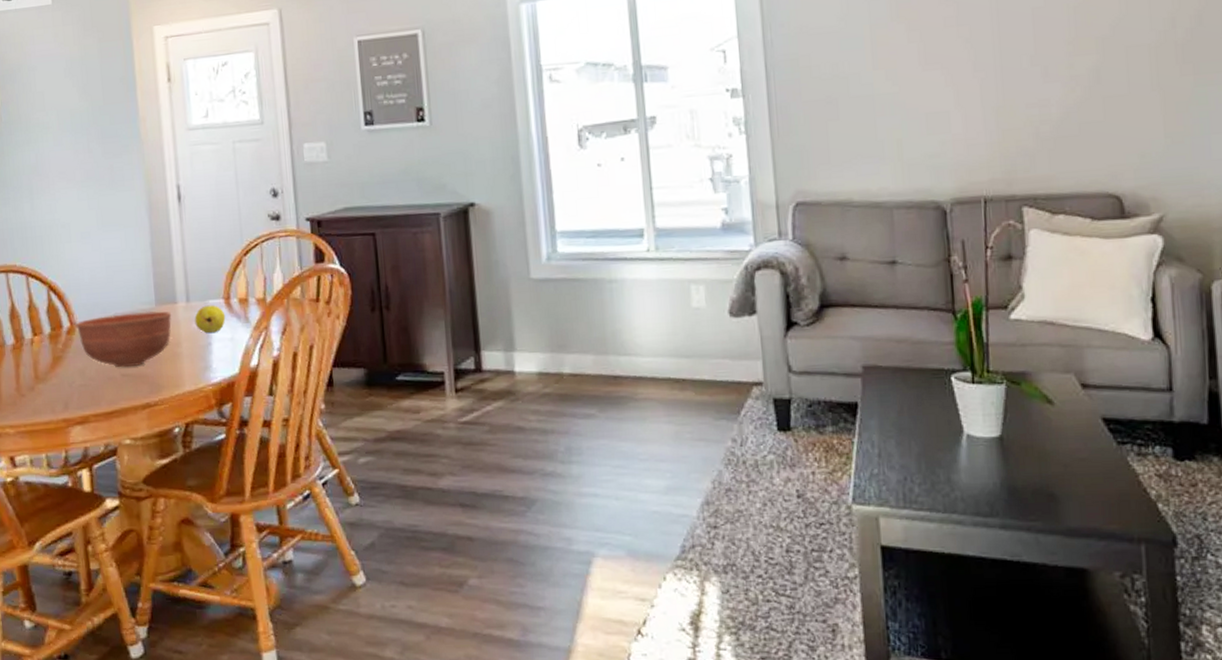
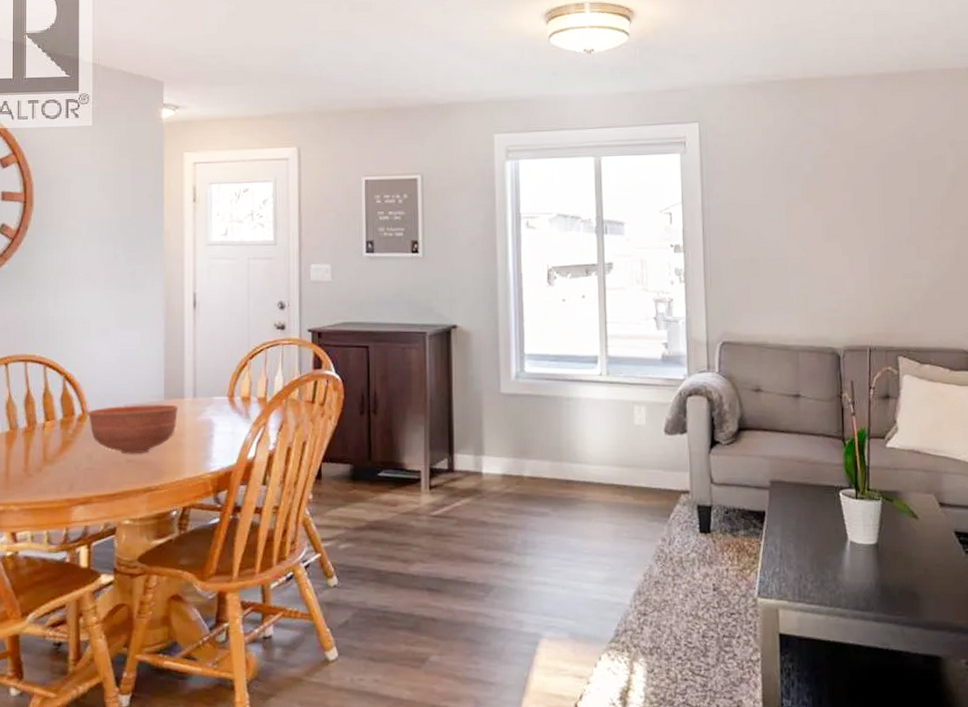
fruit: present [194,304,226,333] -> none [200,401,228,426]

